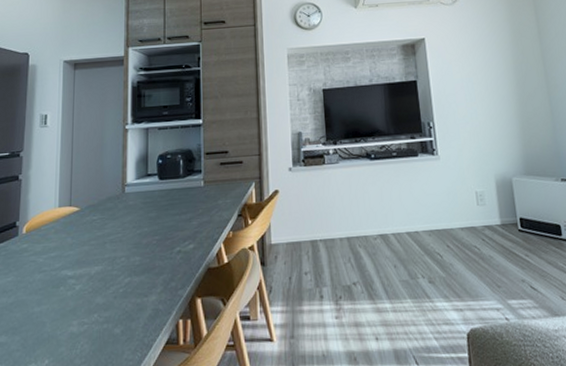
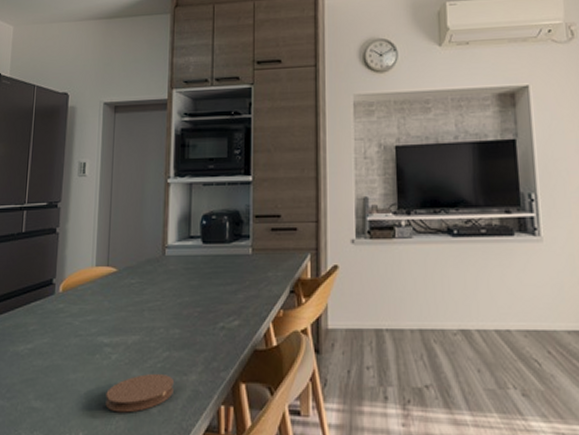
coaster: none [70,298,135,338] -> present [105,374,174,413]

